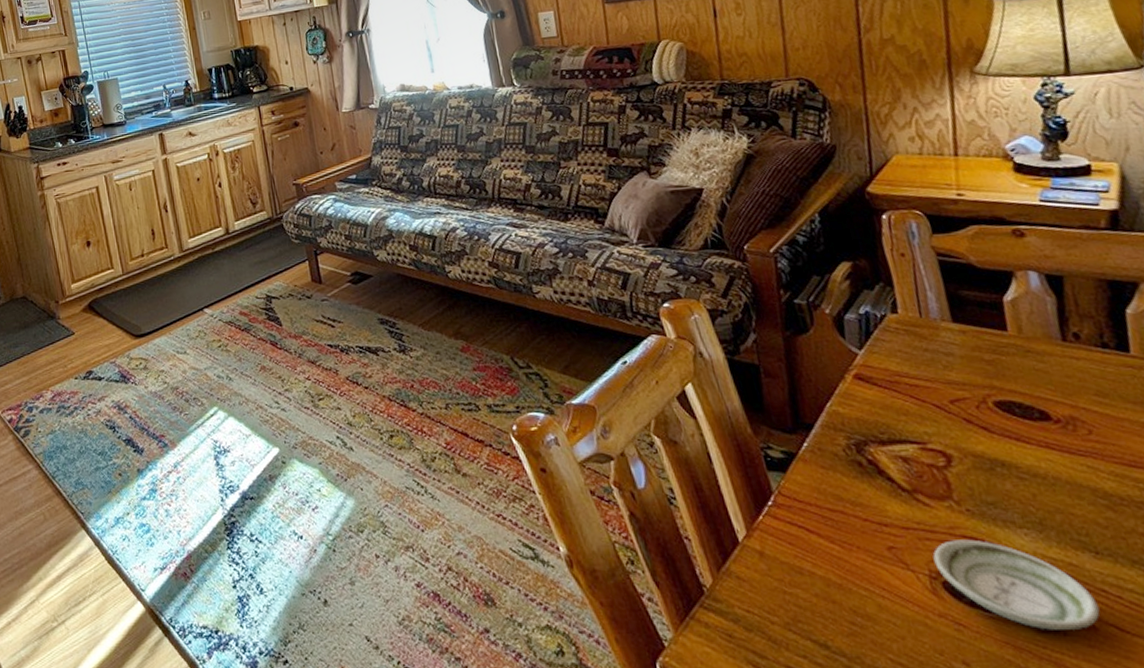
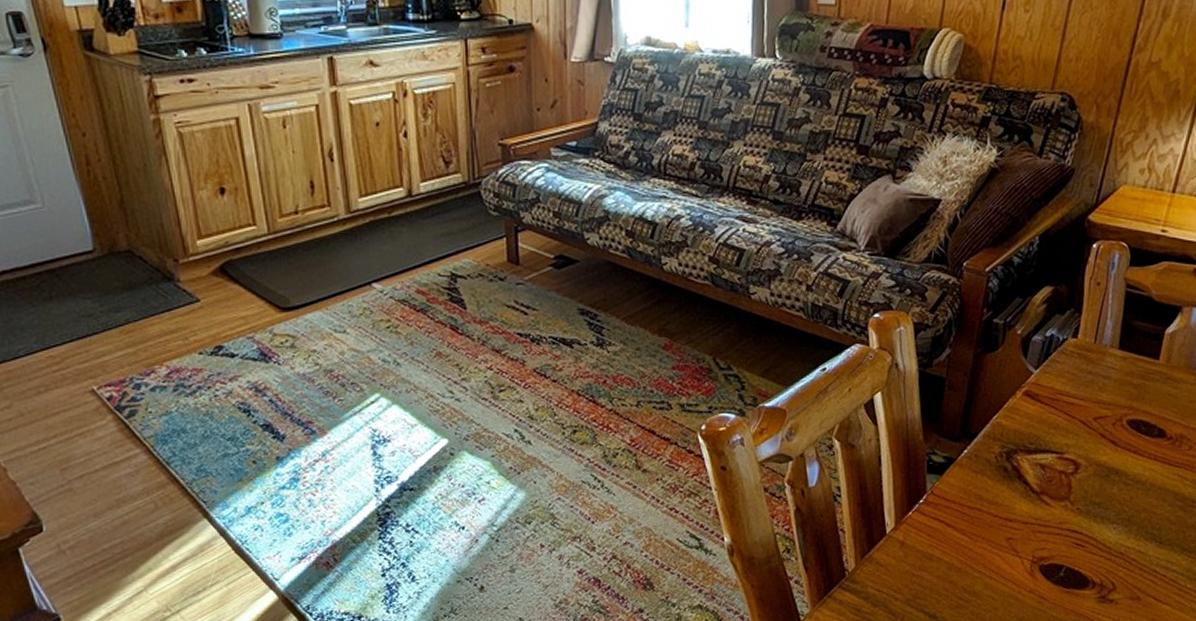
saucer: present [933,539,1100,630] -> none [1039,532,1147,601]

